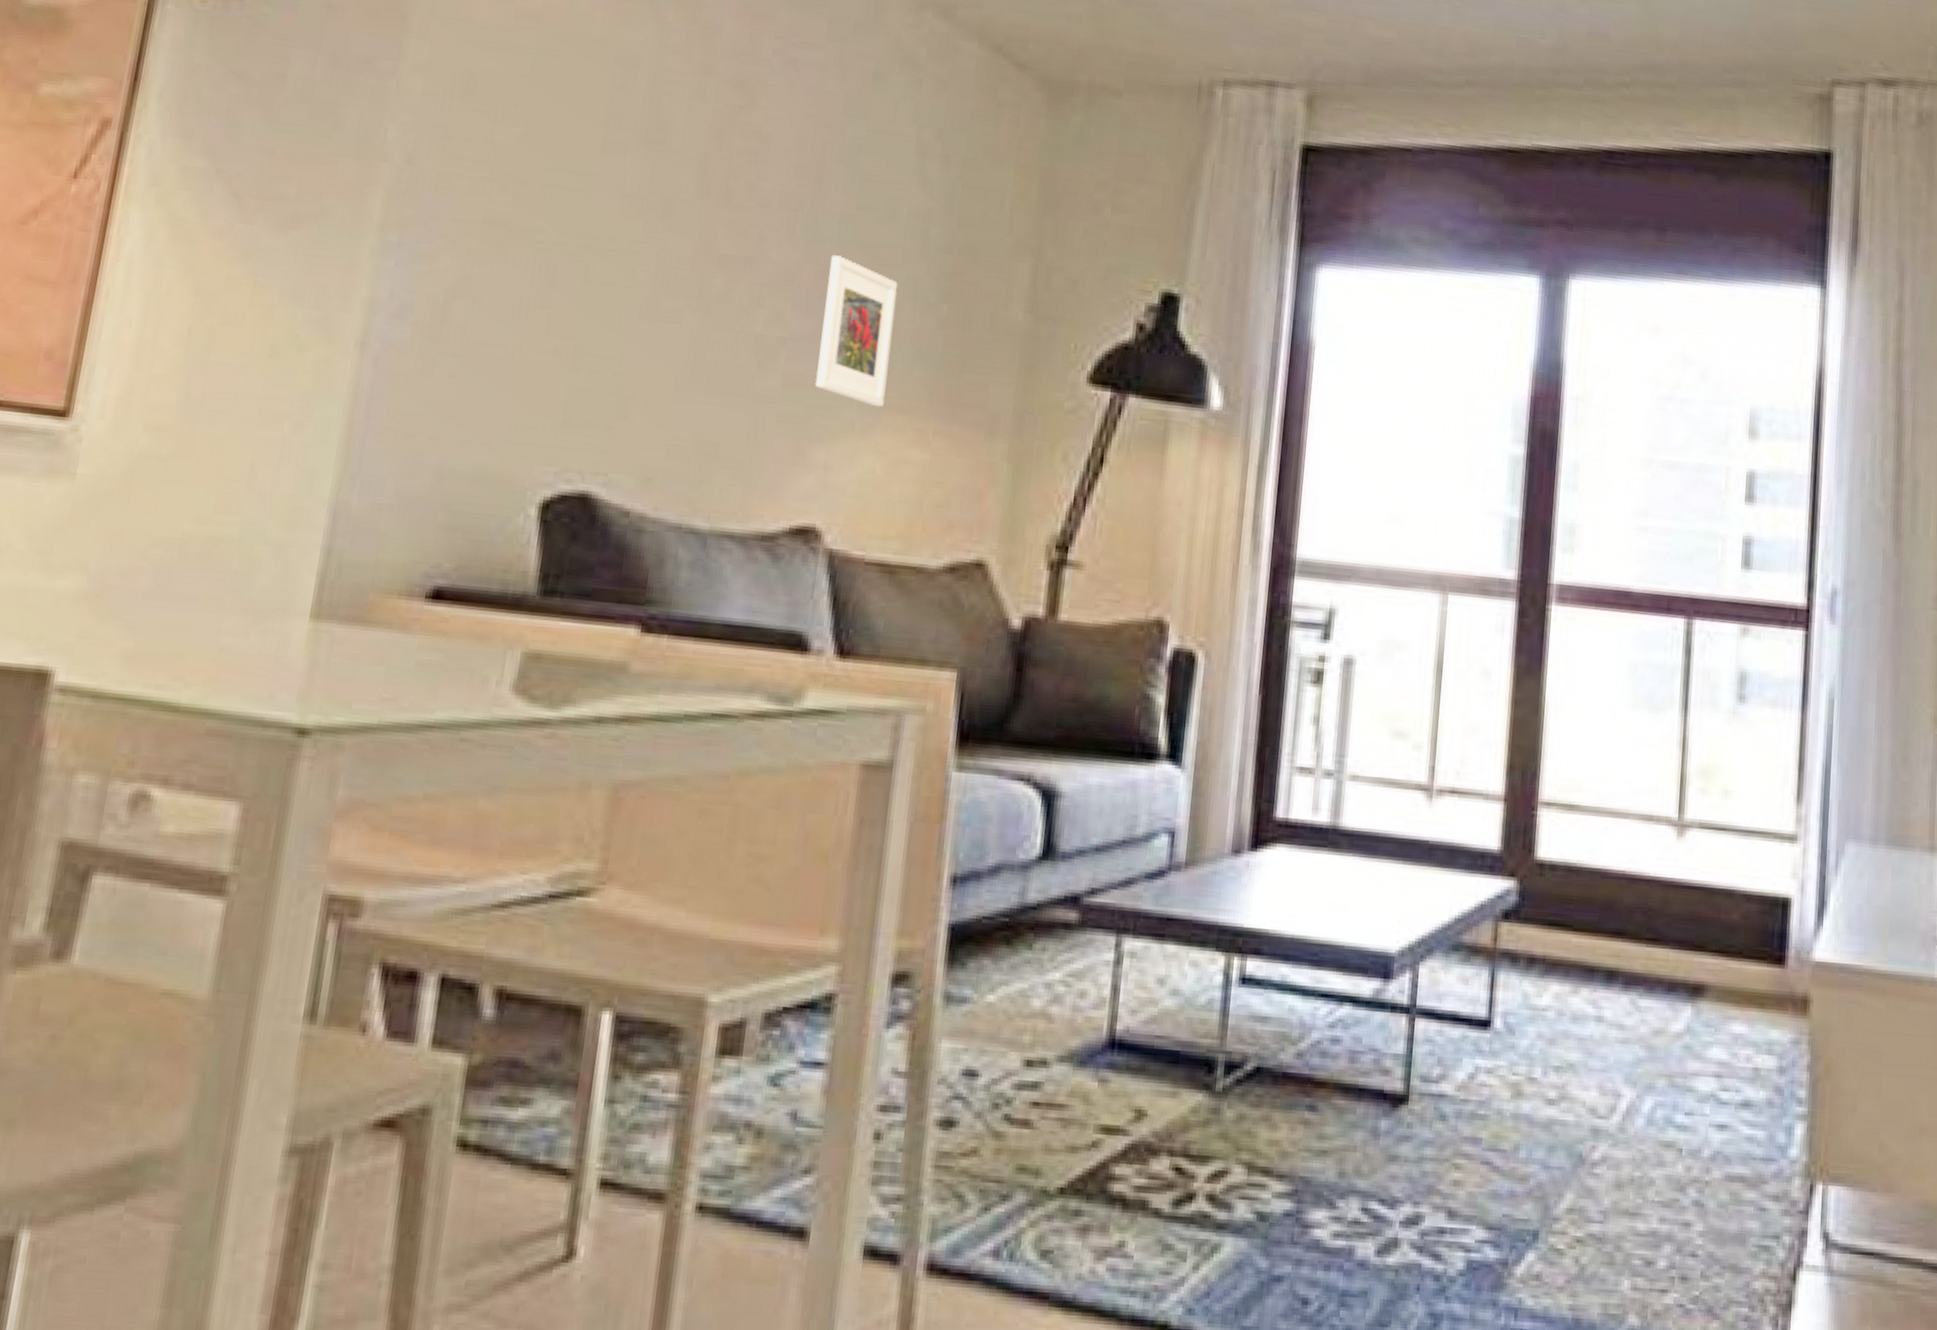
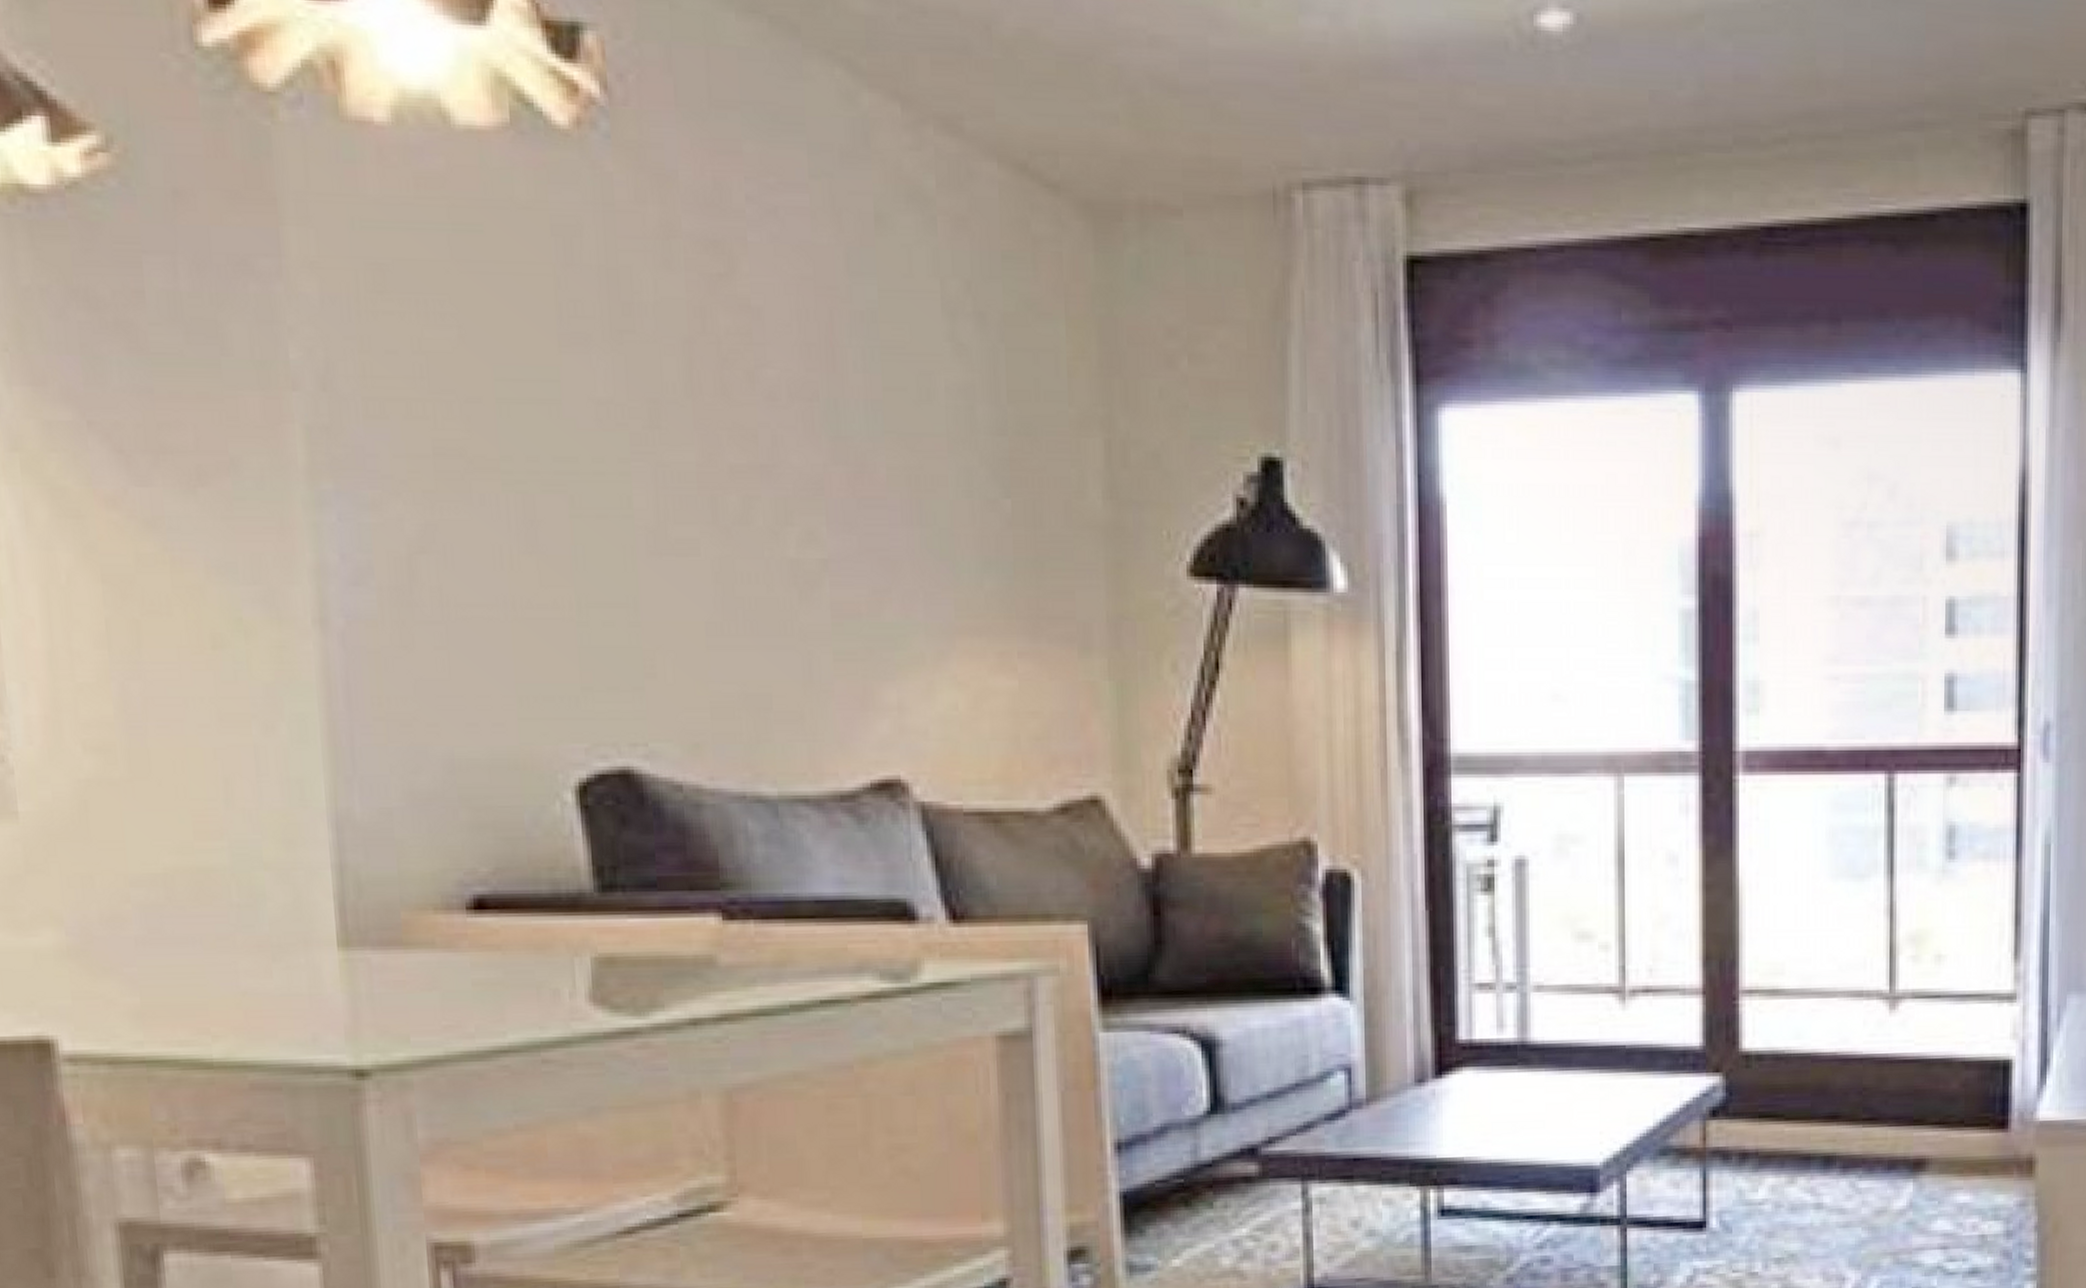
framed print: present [814,255,898,407] -> none [863,452,955,631]

